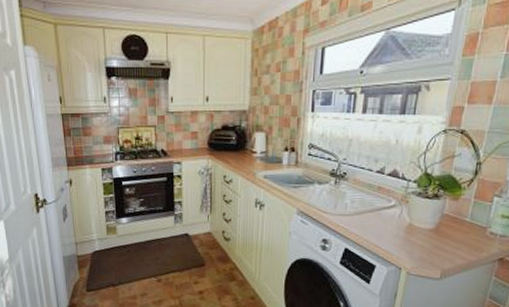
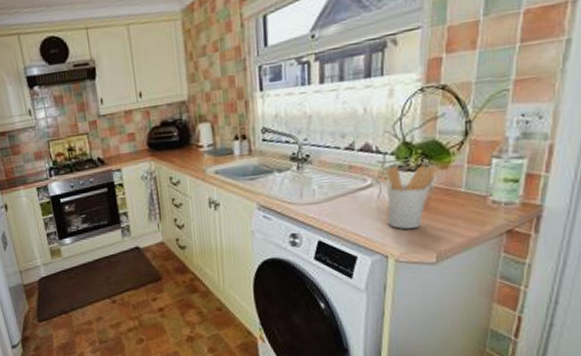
utensil holder: none [404,191,451,248] -> present [386,165,439,230]

